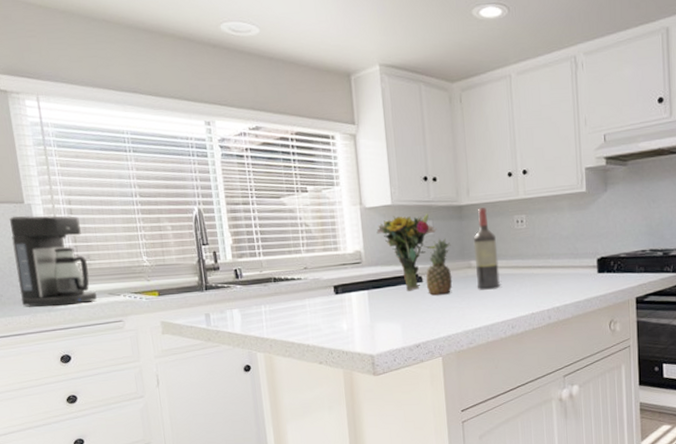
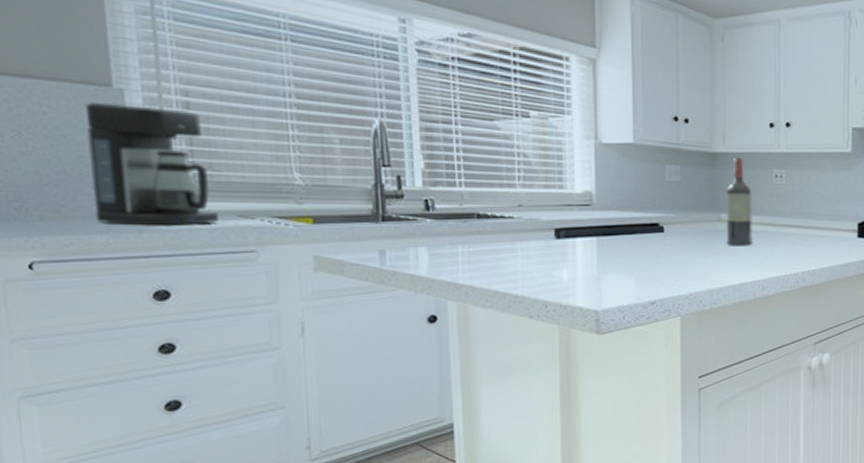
bouquet: present [376,214,438,291] -> none [613,156,686,242]
fruit: present [426,238,453,297] -> none [668,186,700,250]

